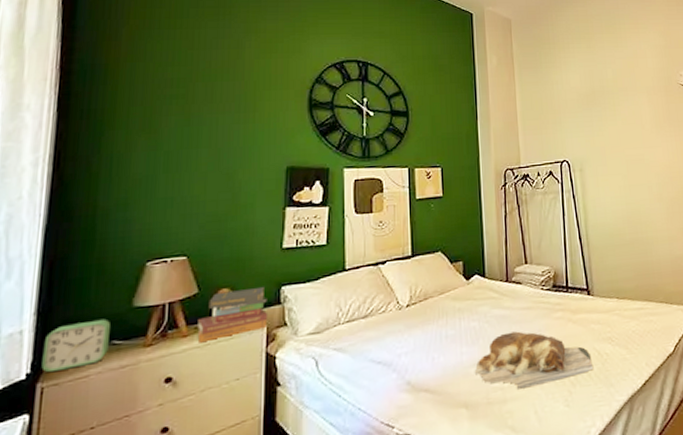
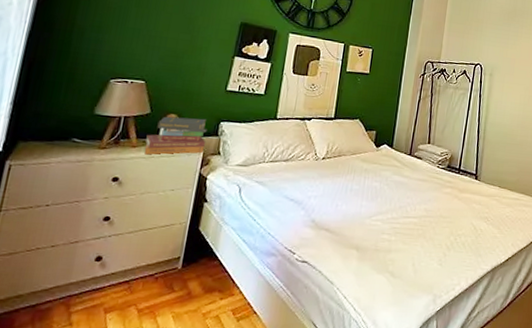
alarm clock: present [41,318,110,373] -> none [11,117,74,155]
cat: present [474,331,594,389] -> none [369,196,468,244]

